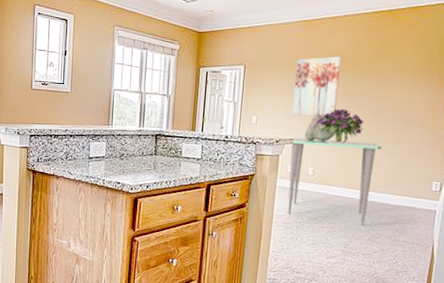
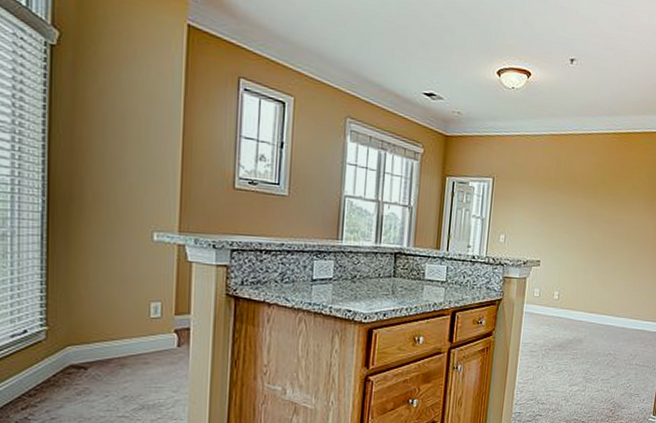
dining table: present [288,137,382,226] -> none [534,259,619,350]
wall art: present [292,56,342,116] -> none [540,174,586,237]
ceramic pot: present [304,113,336,142] -> none [551,234,580,264]
bouquet: present [315,108,365,144] -> none [561,230,605,267]

